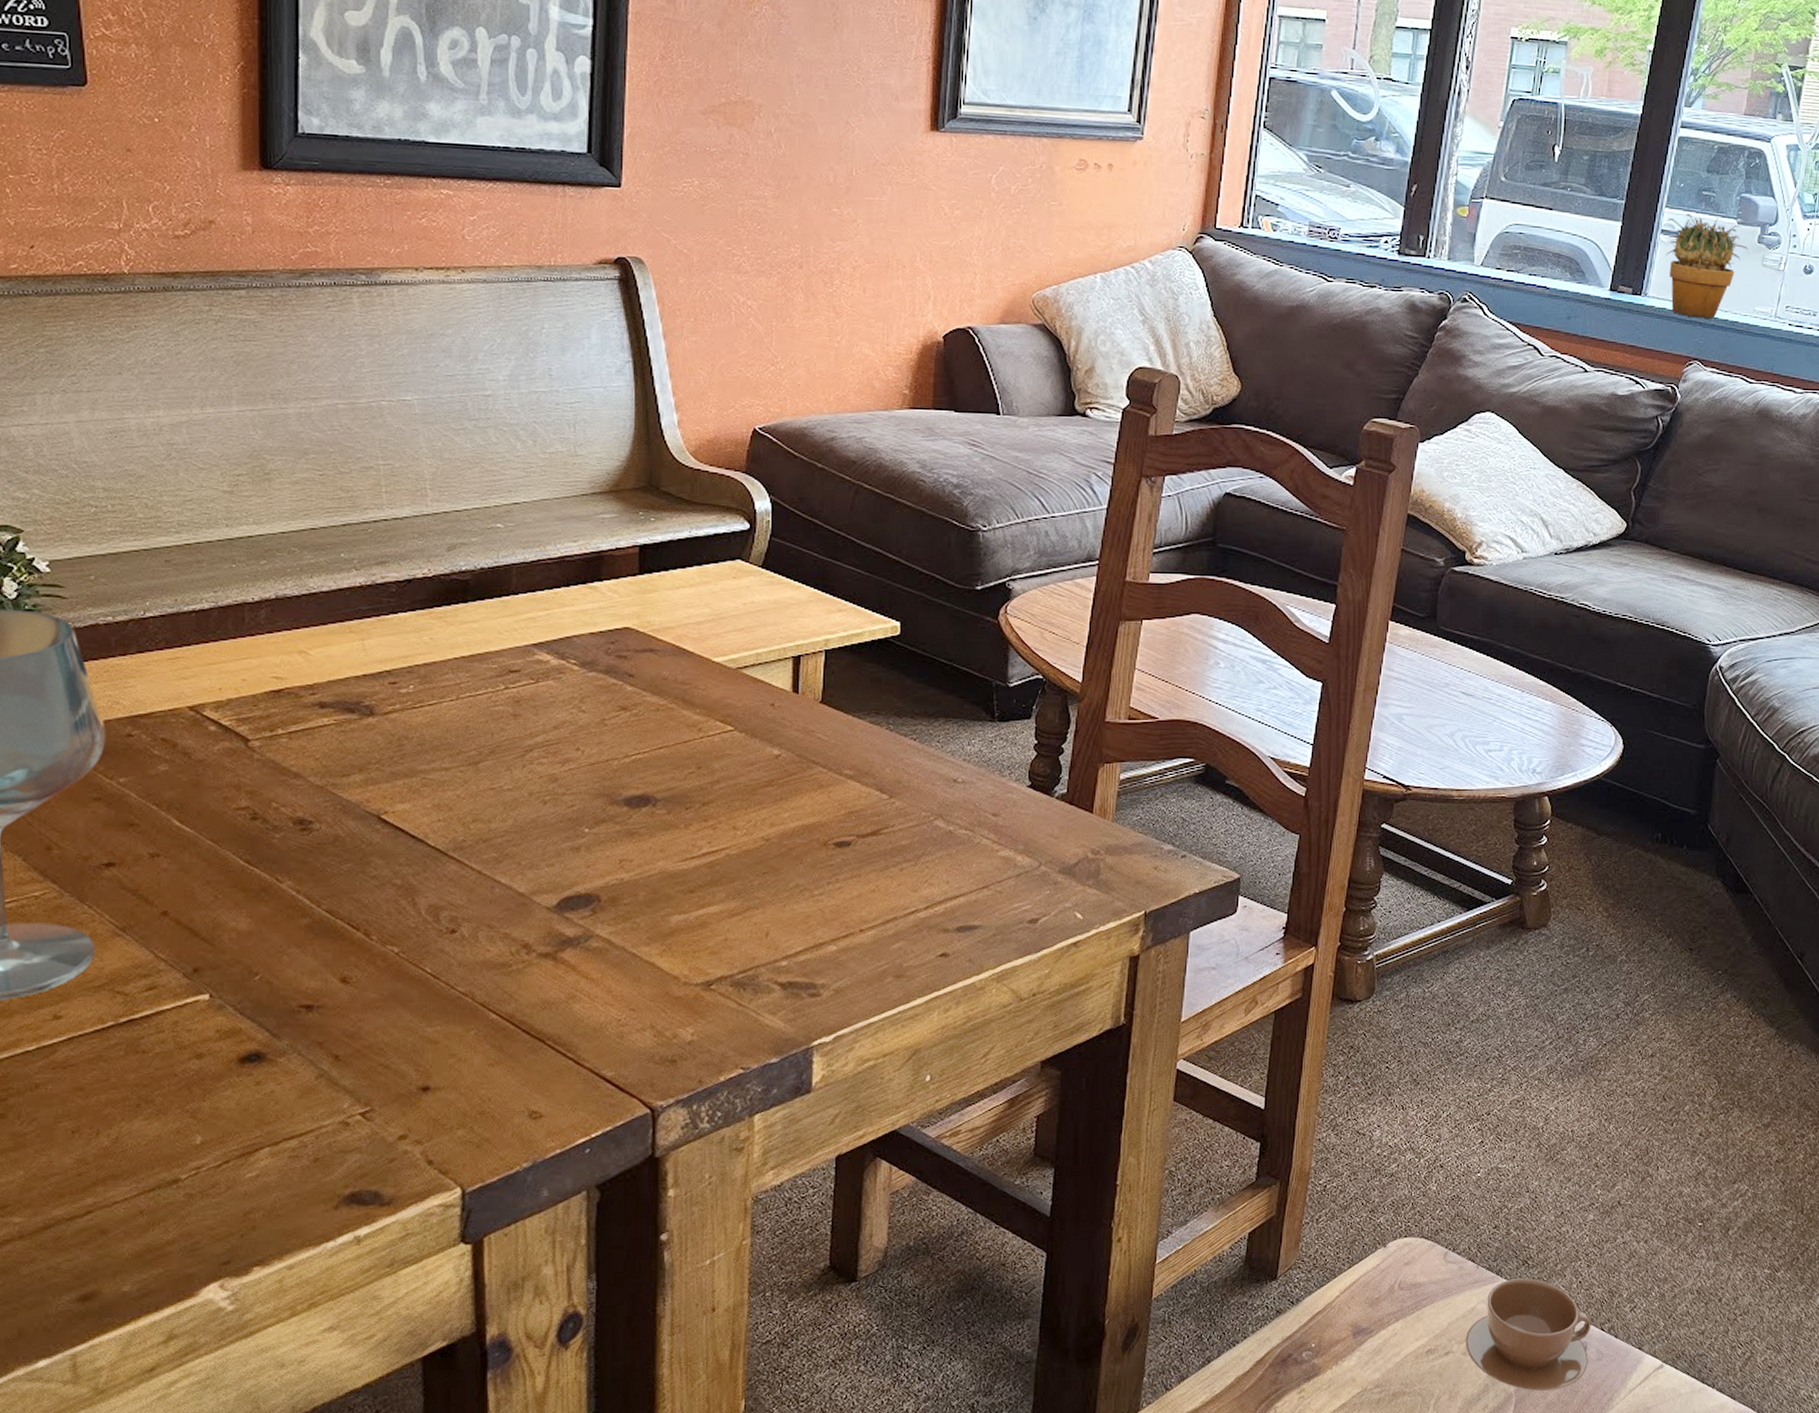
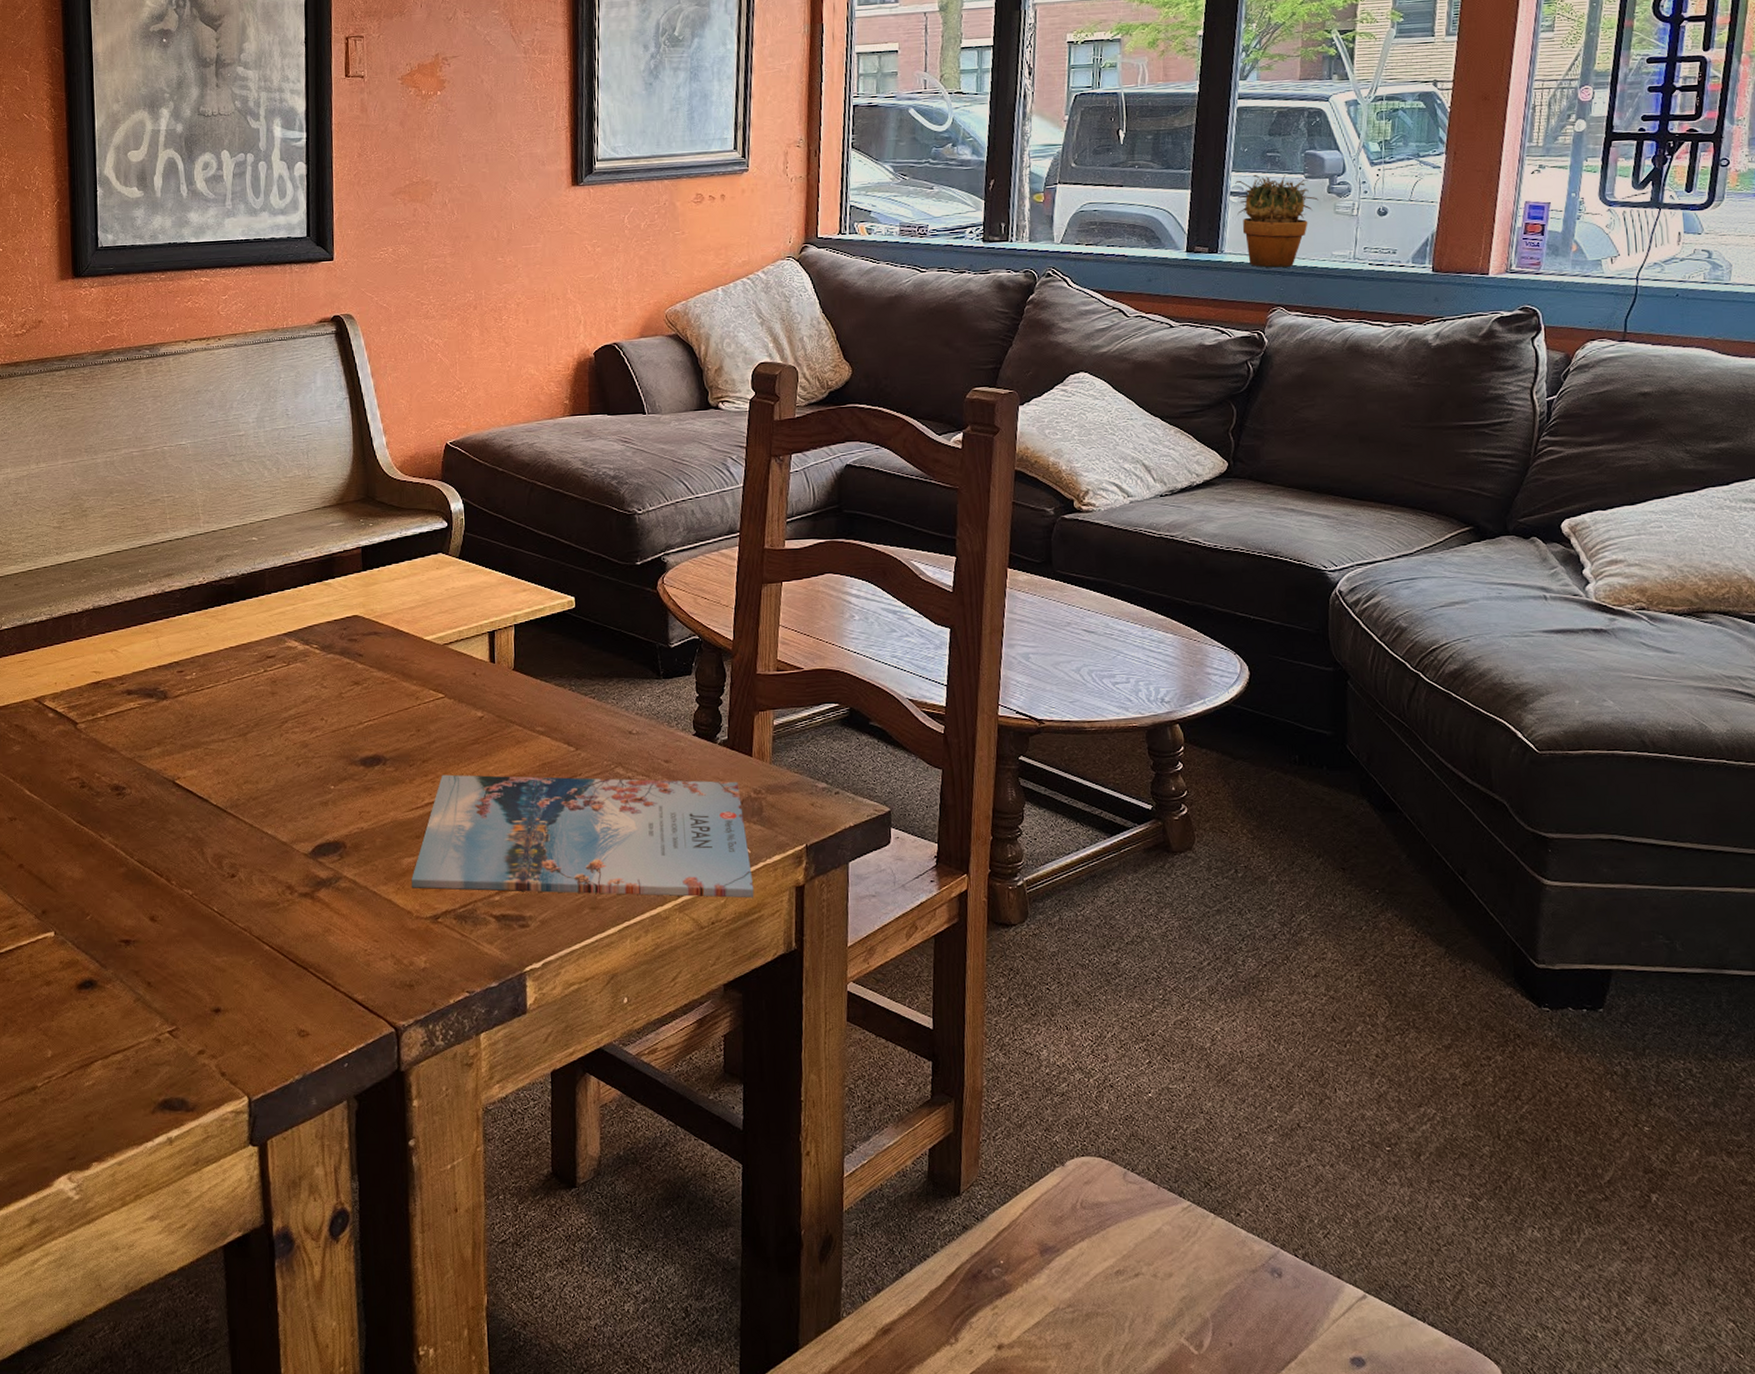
magazine: none [681,820,1083,969] -> present [412,774,754,898]
teacup: present [1466,1278,1591,1391] -> none [1154,1200,1285,1318]

